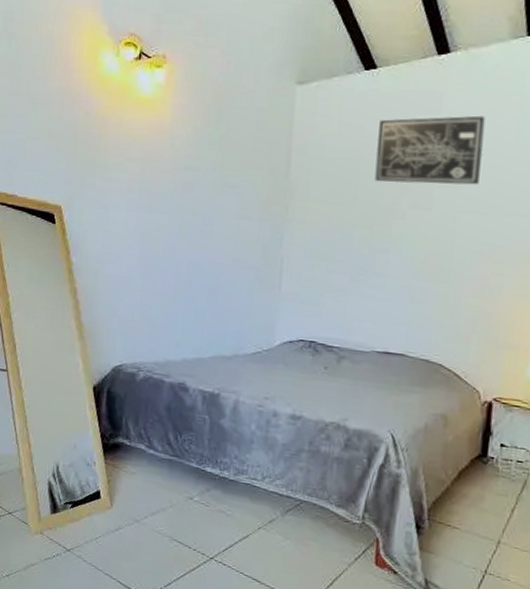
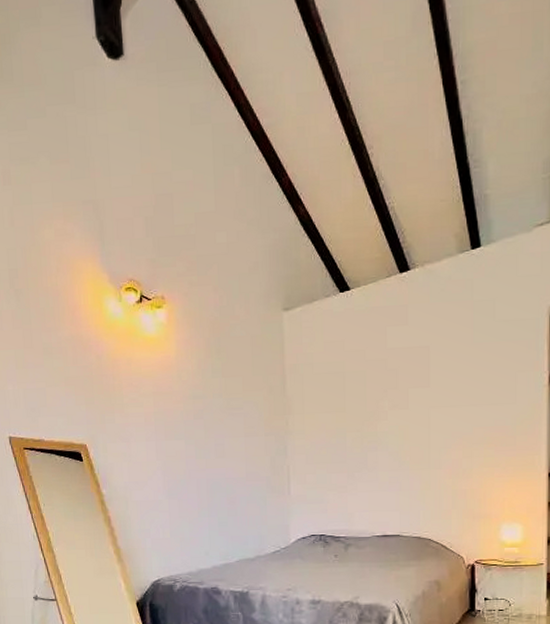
wall art: present [374,115,486,185] -> none [357,322,445,390]

